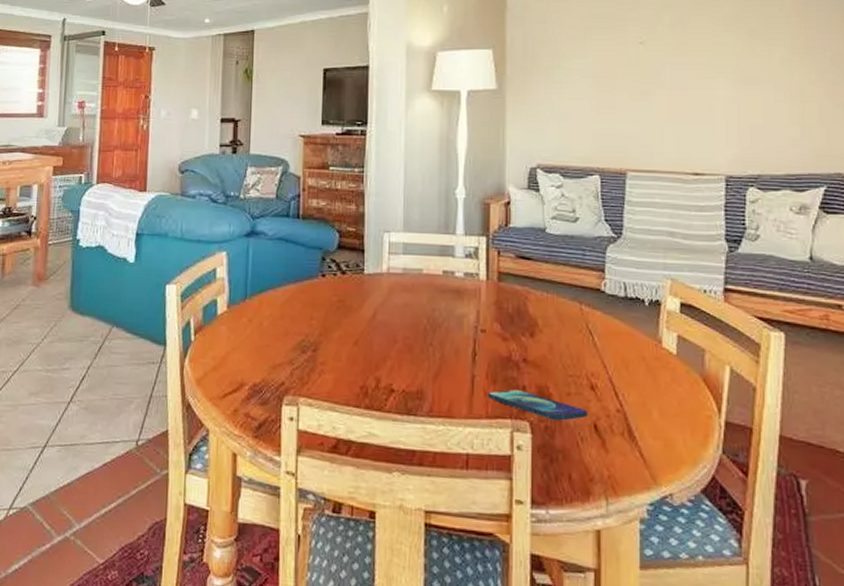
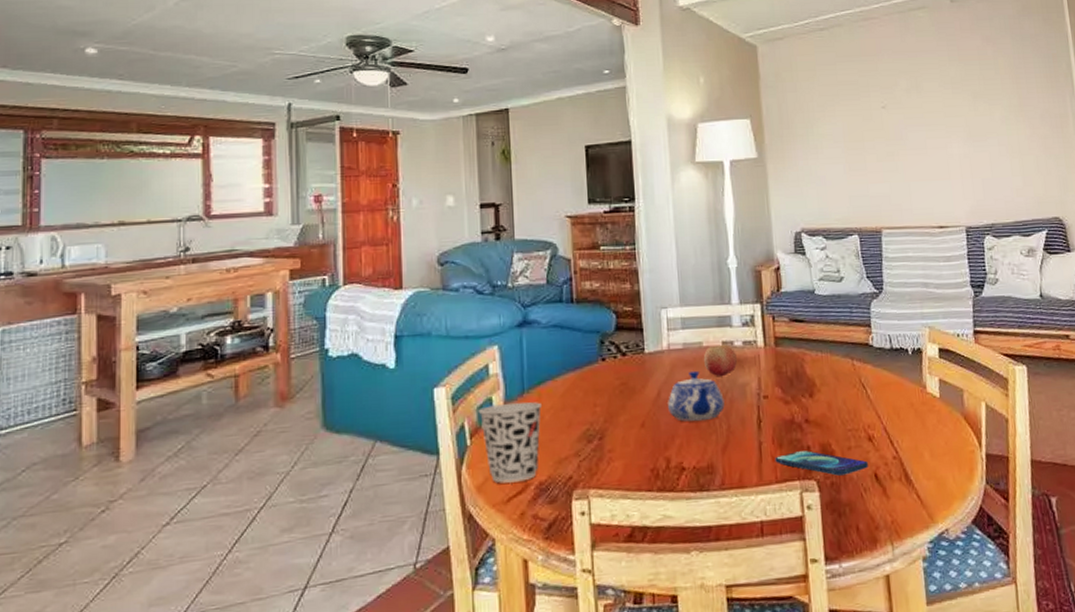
cup: none [204,306,263,381] -> present [478,401,543,484]
teapot: none [383,296,440,347] -> present [668,370,725,422]
fruit: none [422,273,456,306] -> present [703,344,737,377]

